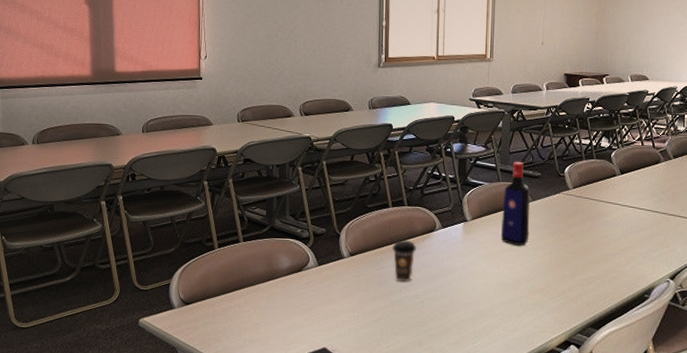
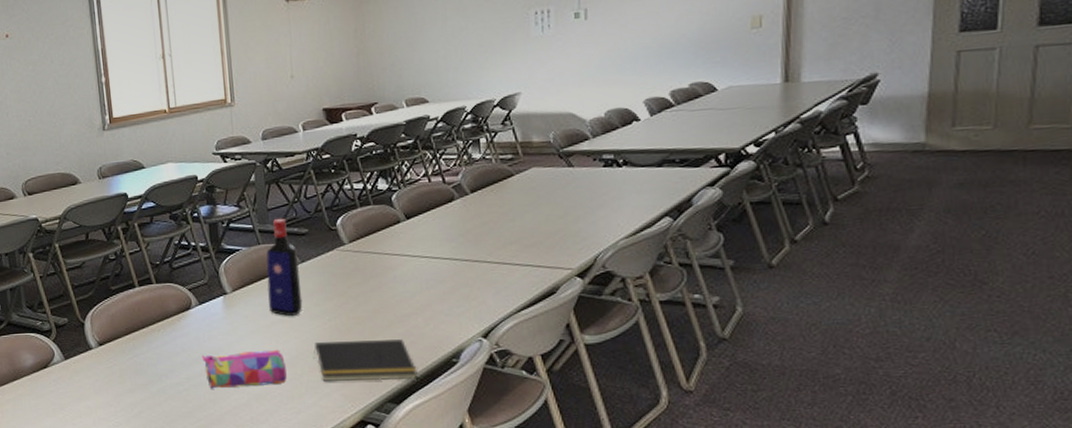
coffee cup: present [392,239,416,283] -> none [145,321,172,370]
pencil case: none [439,272,509,304] -> present [202,349,287,389]
notepad: none [532,271,616,310] -> present [313,339,418,381]

